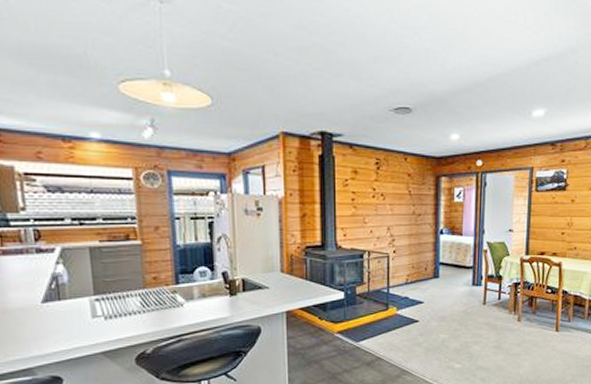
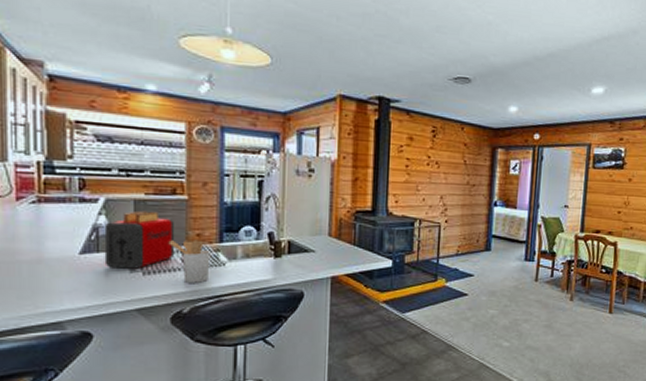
toaster: none [63,257,134,315] -> present [104,210,175,269]
utensil holder: none [126,283,169,325] -> present [168,239,210,283]

